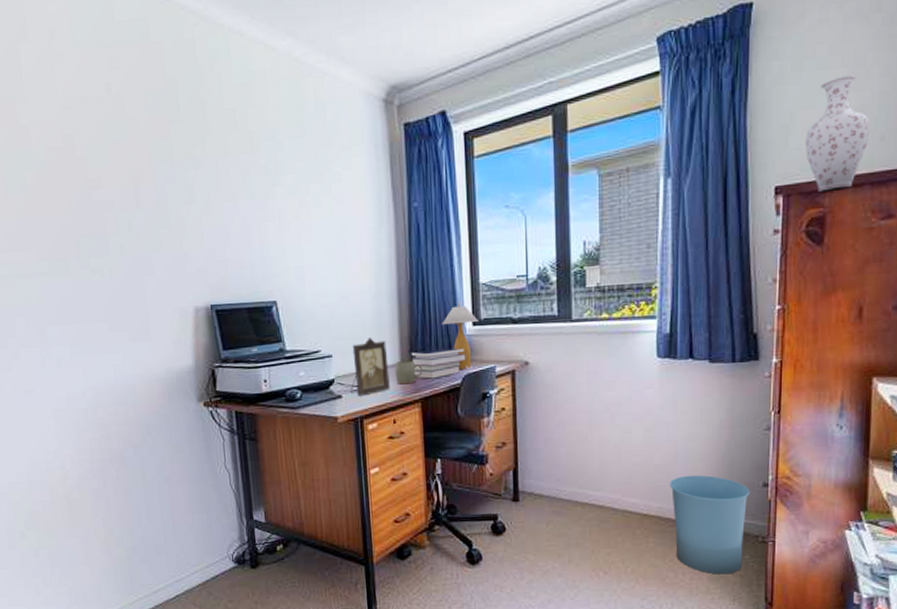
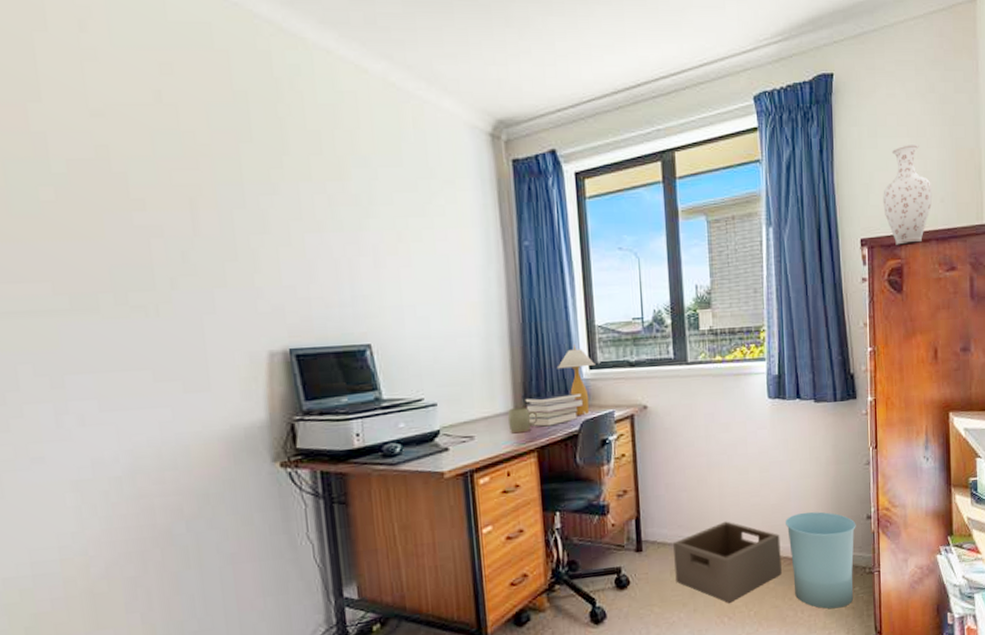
photo frame: present [350,336,390,396] -> none [458,382,503,448]
storage box: none [550,478,663,558] -> present [673,521,782,603]

